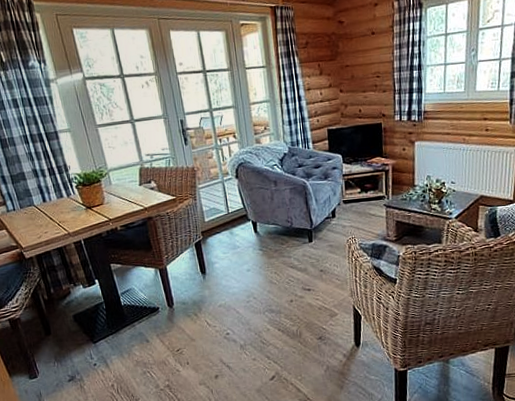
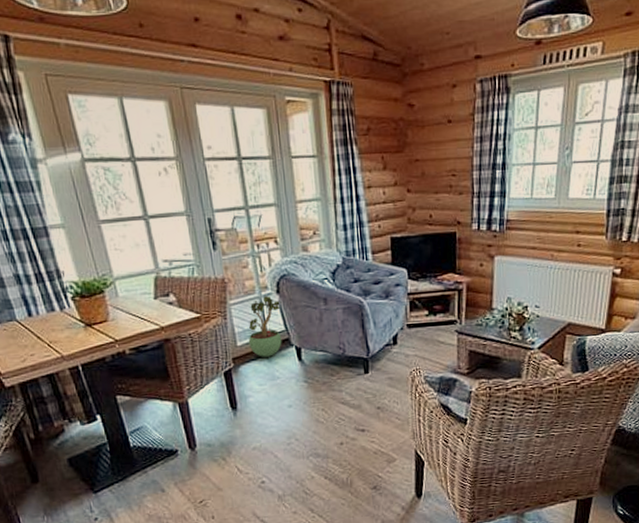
potted plant: none [214,179,241,230] -> present [249,295,282,357]

